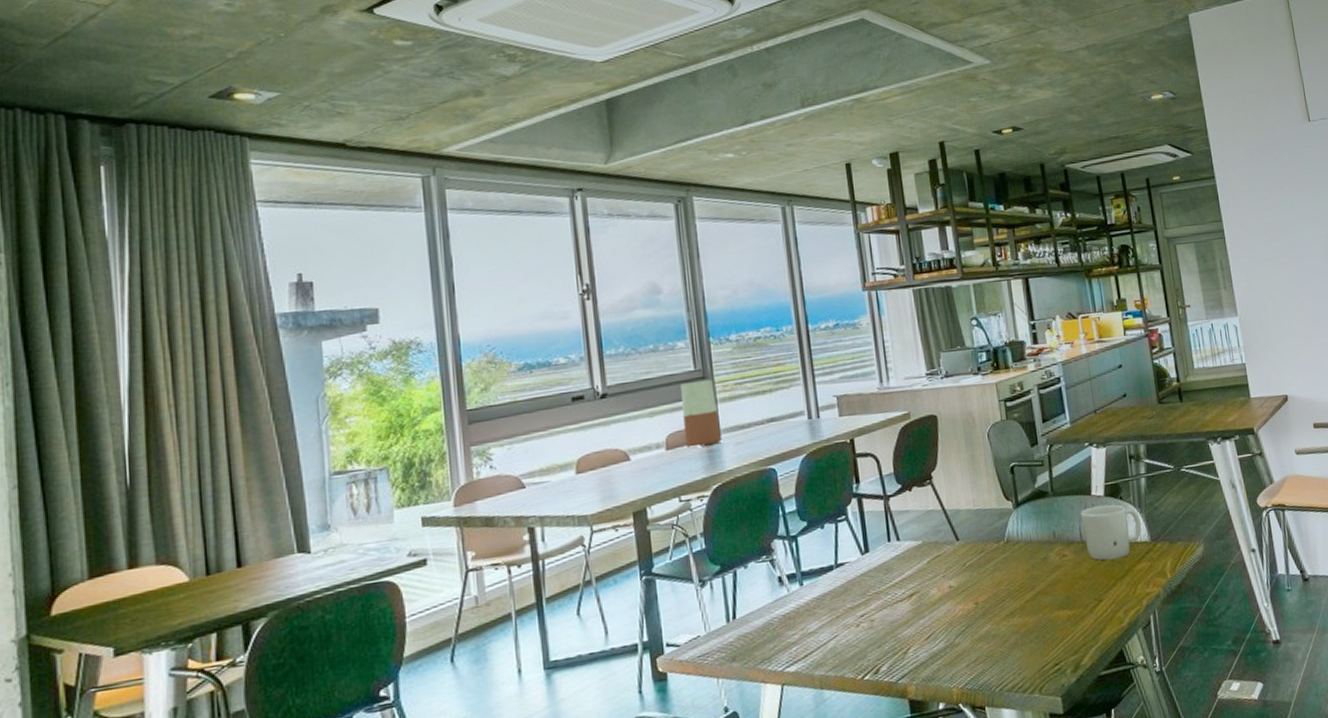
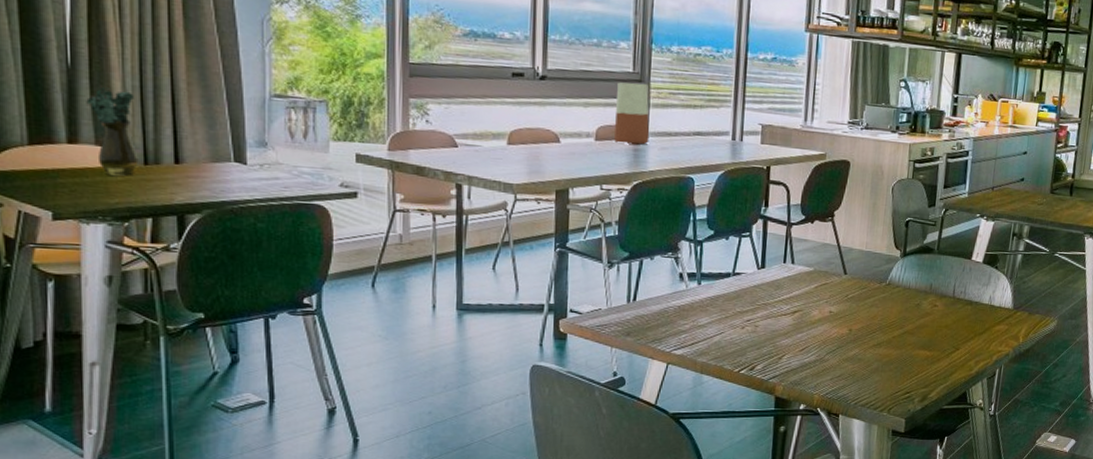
vase: none [146,499,201,596] -> present [86,84,139,177]
mug: present [1080,504,1142,561] -> none [956,269,1009,318]

